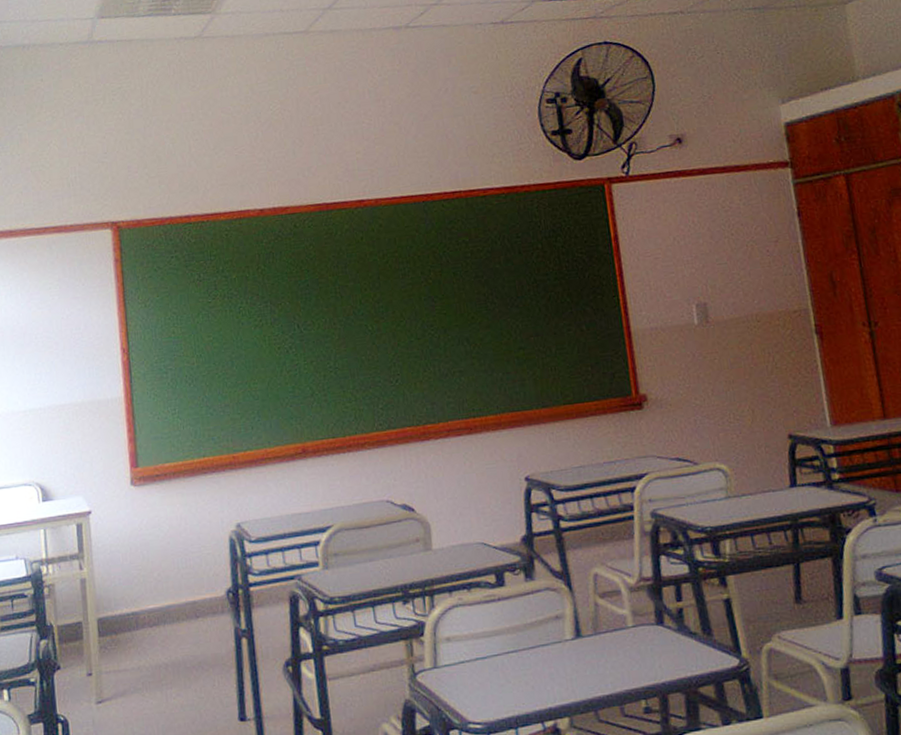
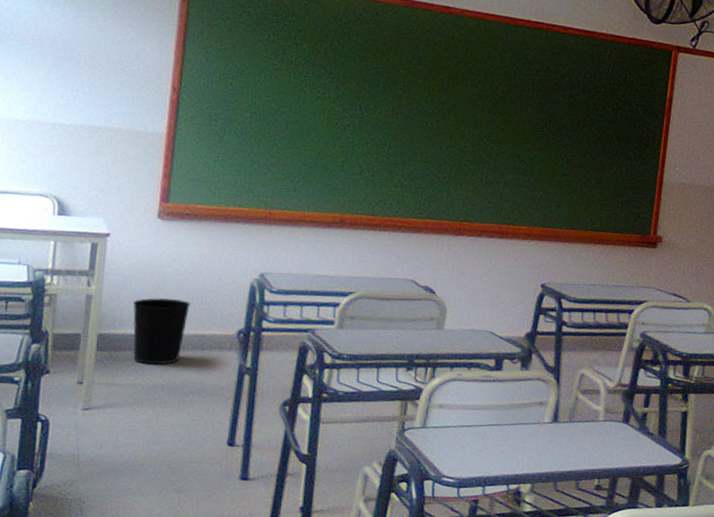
wastebasket: none [123,567,178,644] -> present [133,298,192,365]

